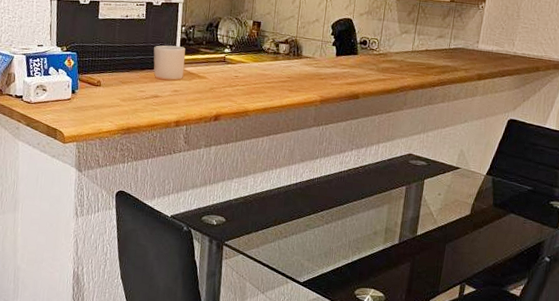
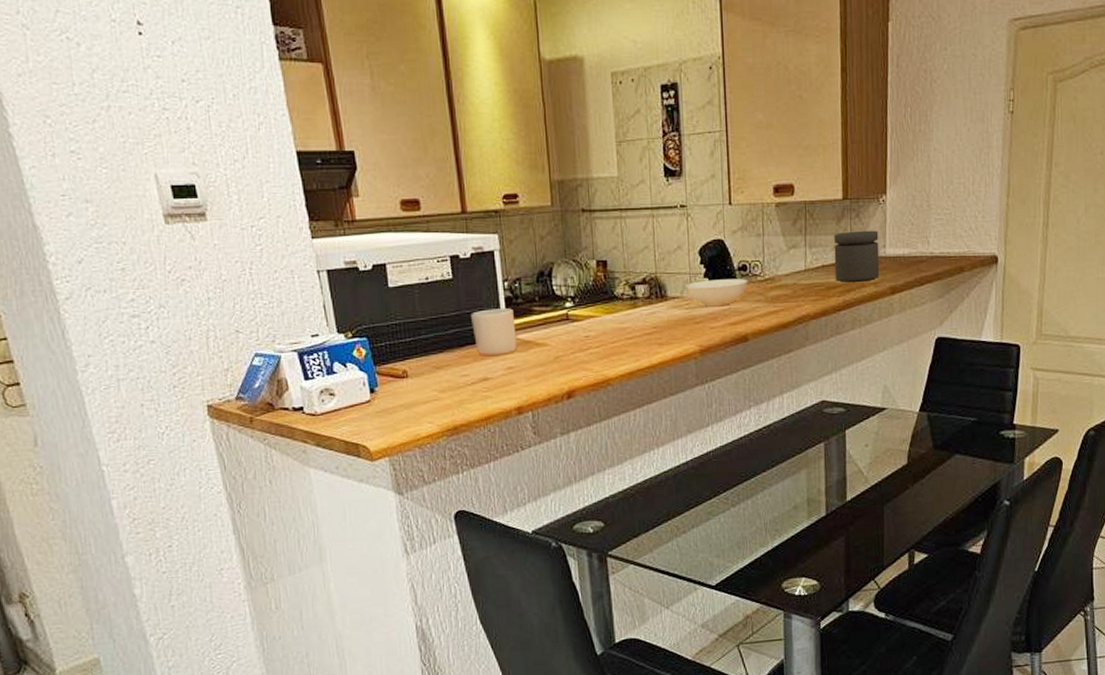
bowl: none [316,47,366,70] -> present [684,278,748,307]
jar: none [434,26,475,67] -> present [833,230,880,282]

